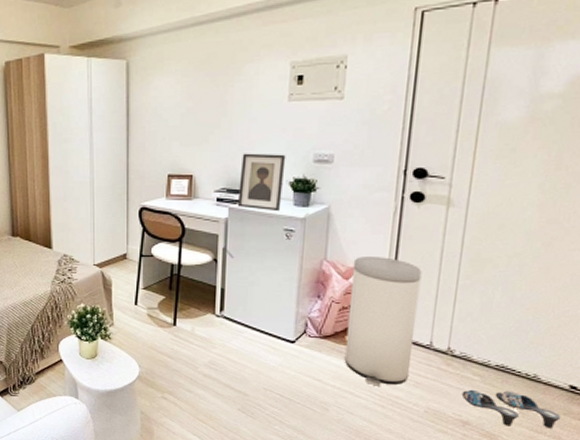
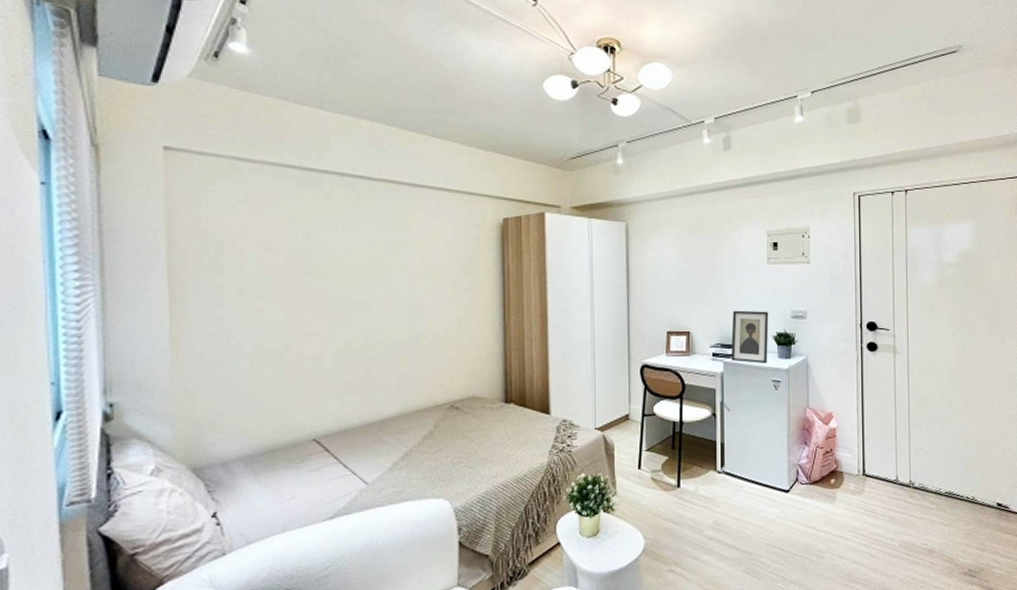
pedal bin: present [344,257,422,386] -> none [830,401,884,526]
slippers: present [463,389,561,429] -> none [926,515,996,549]

